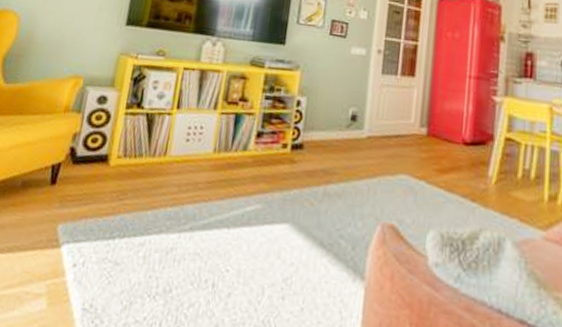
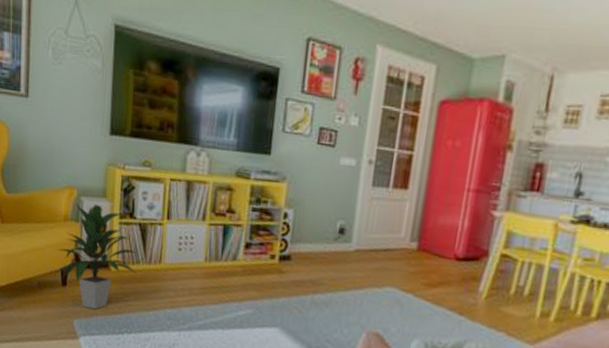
indoor plant: none [46,94,140,212] -> present [56,204,136,310]

